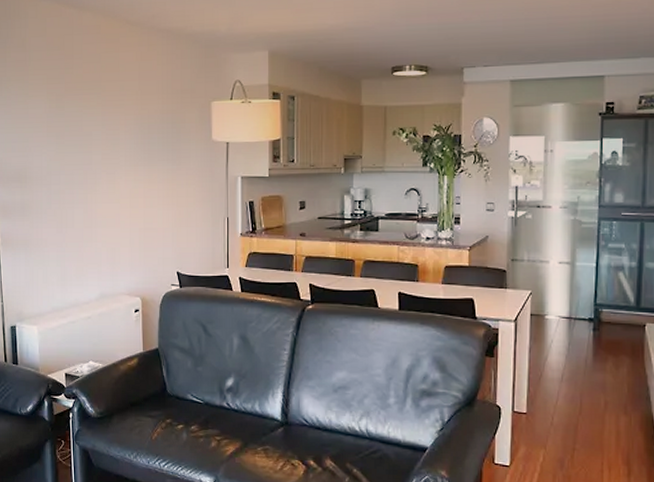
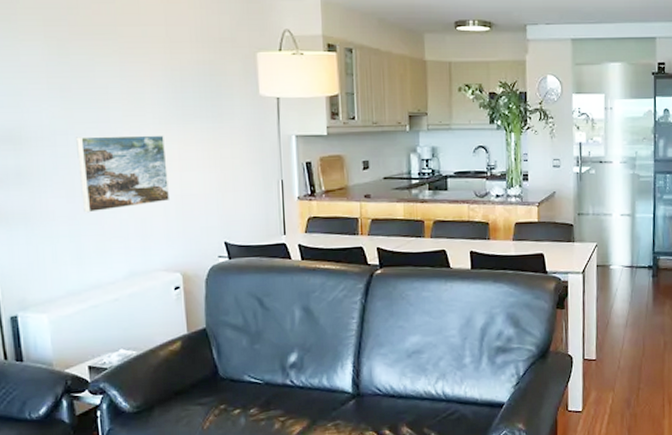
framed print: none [66,175,135,242] -> present [76,135,171,213]

